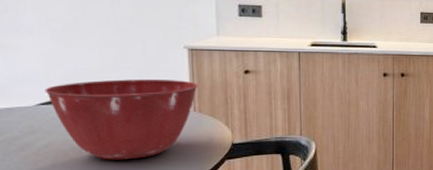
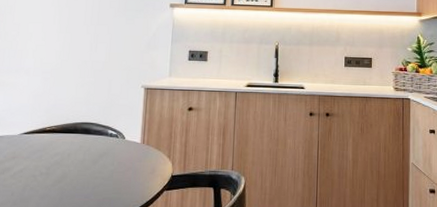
mixing bowl: present [44,79,198,160] -> none [29,113,149,186]

